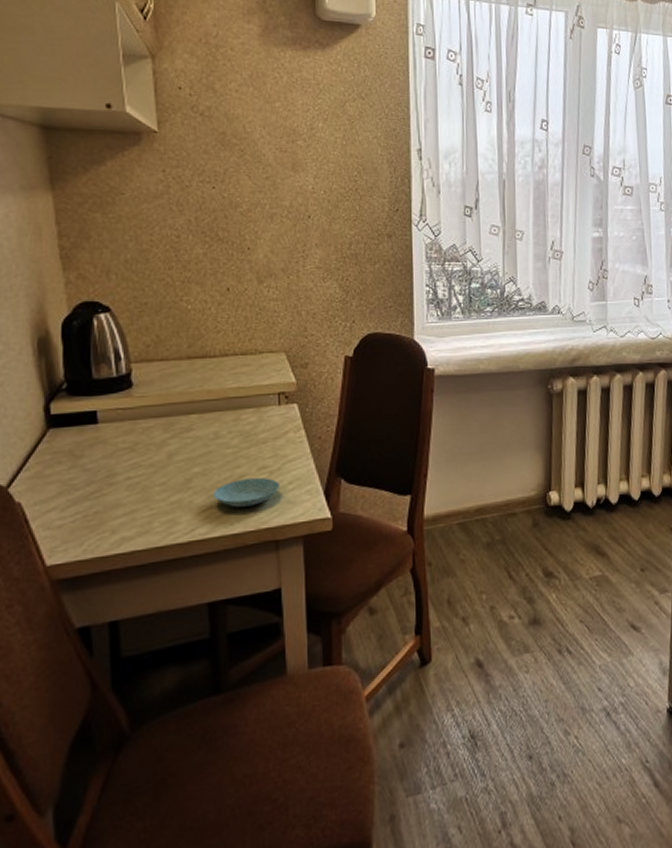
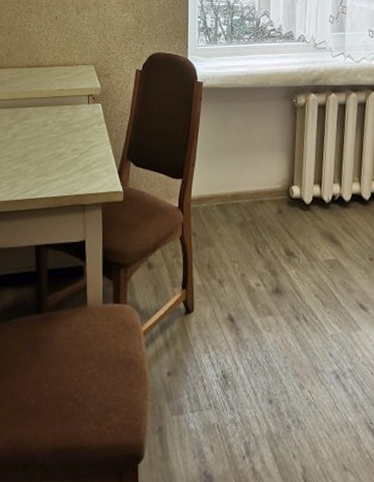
saucer: present [212,478,281,508] -> none [41,157,88,177]

